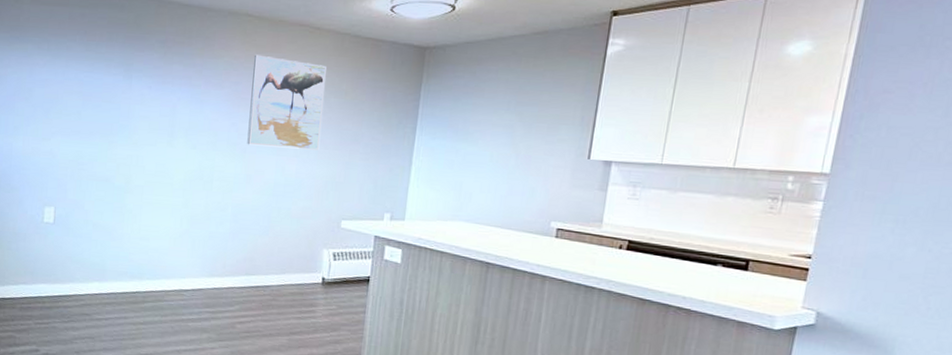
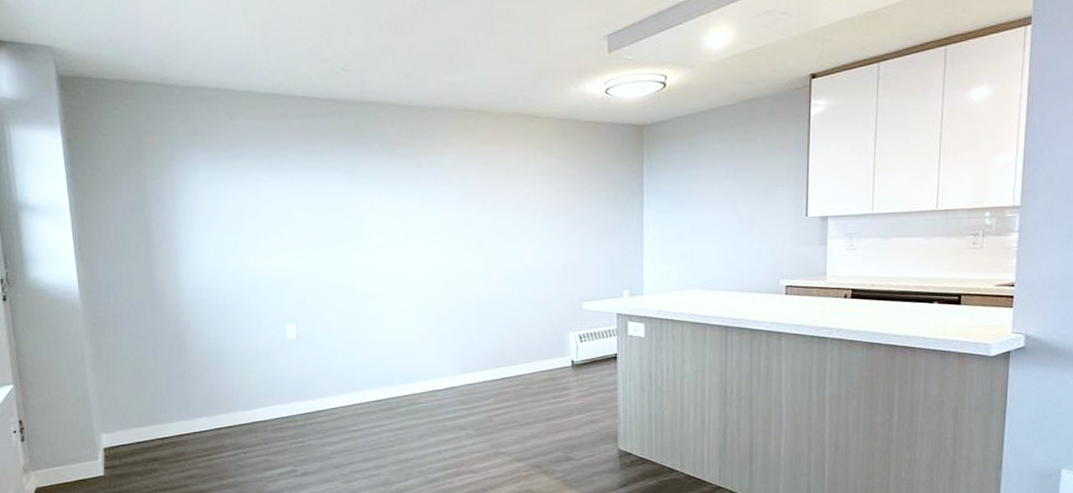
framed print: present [247,54,327,150] -> none [479,148,553,239]

